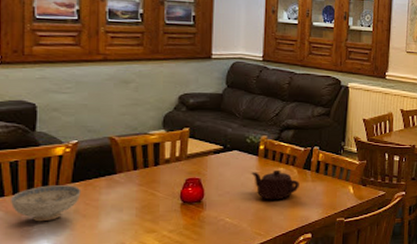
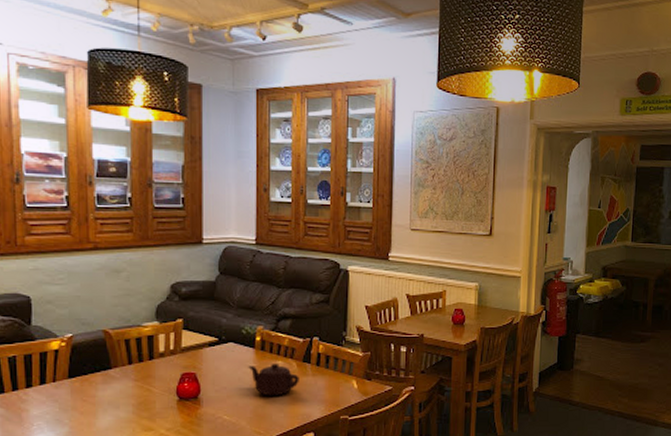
ceramic bowl: present [11,185,81,222] -> none [11,381,78,419]

